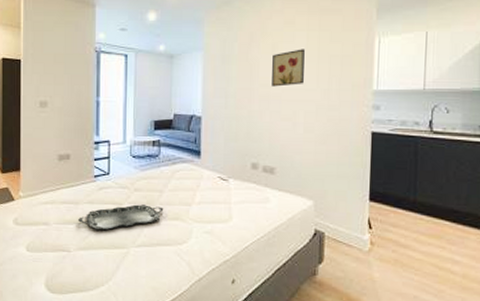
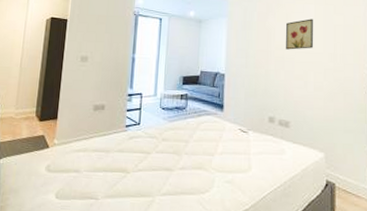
serving tray: present [77,204,164,230] -> none [107,153,189,178]

